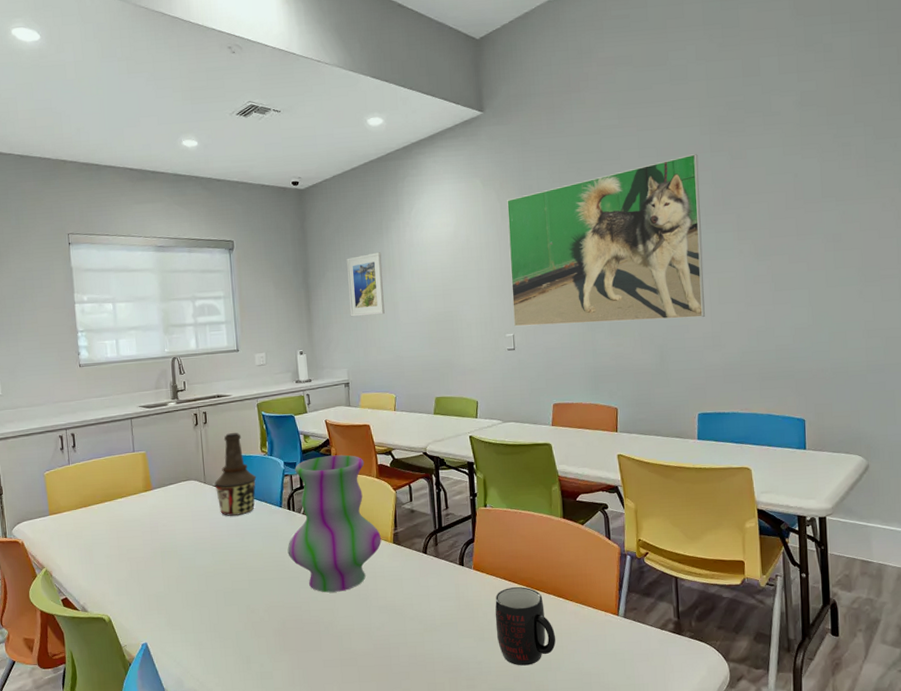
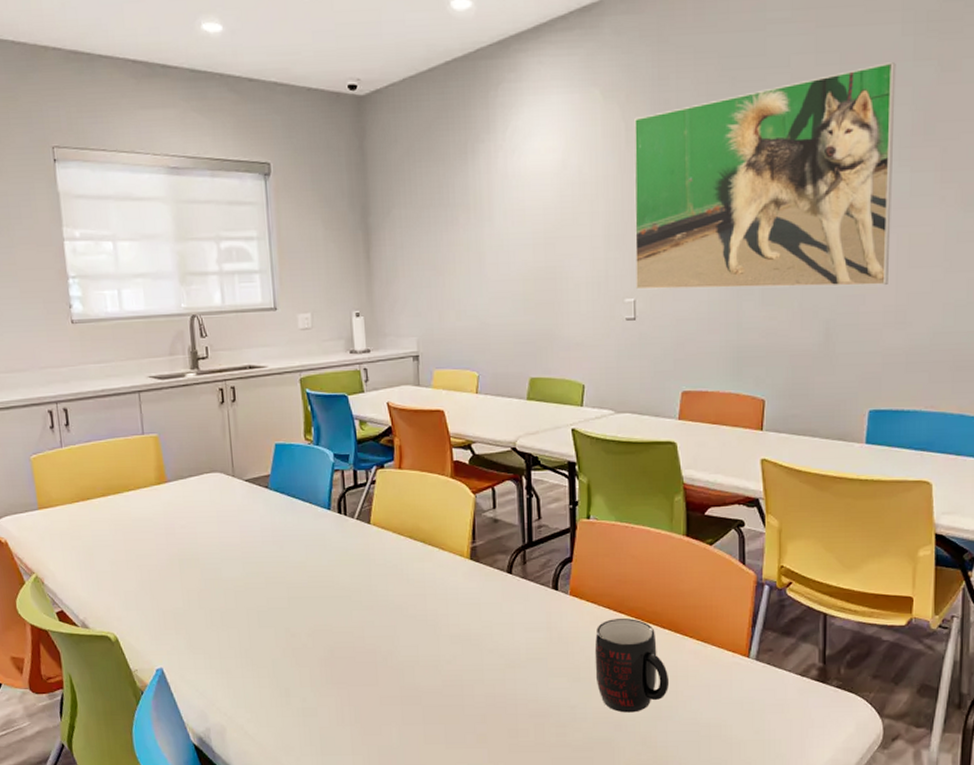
bottle: present [214,433,257,516] -> none [245,414,299,518]
vase: present [287,454,381,593] -> none [337,447,455,616]
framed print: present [347,252,385,317] -> none [419,184,467,270]

